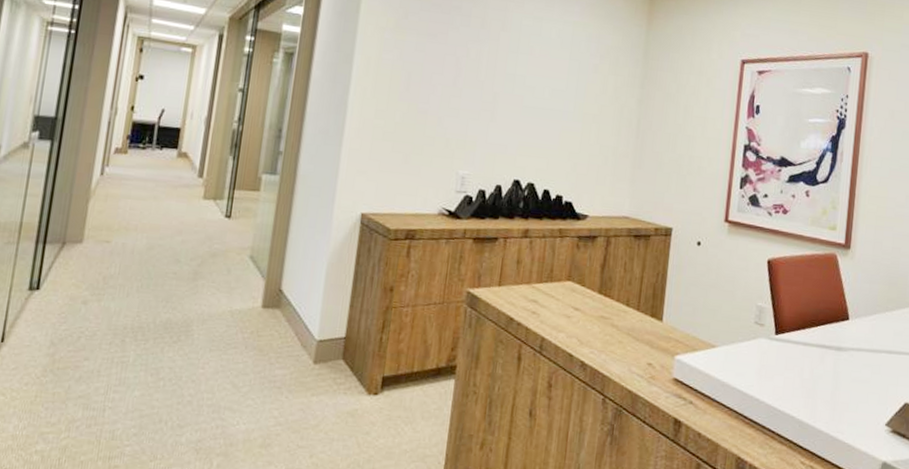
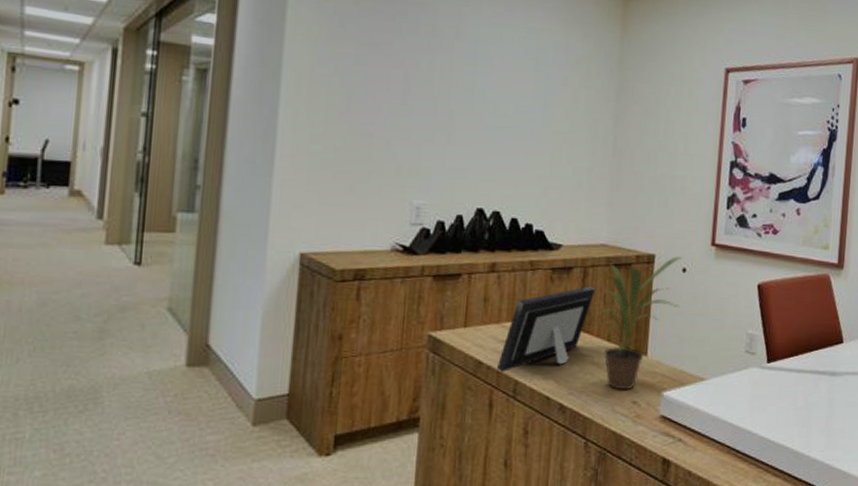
picture frame: none [525,254,618,329] -> present [496,286,596,372]
potted plant: none [614,231,698,352] -> present [593,257,683,390]

